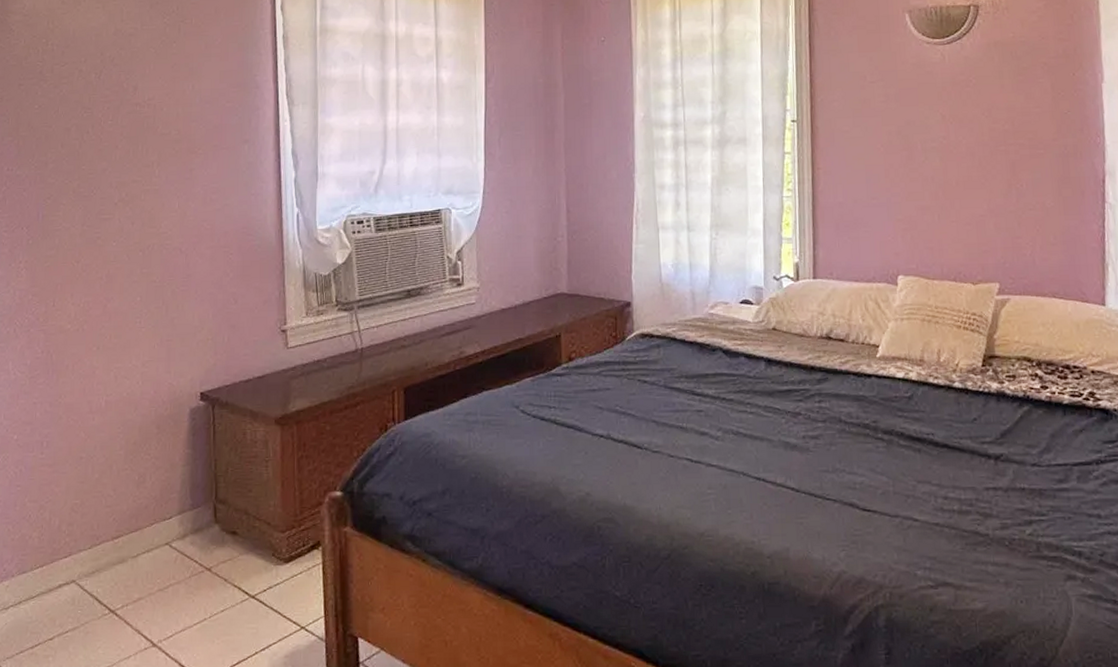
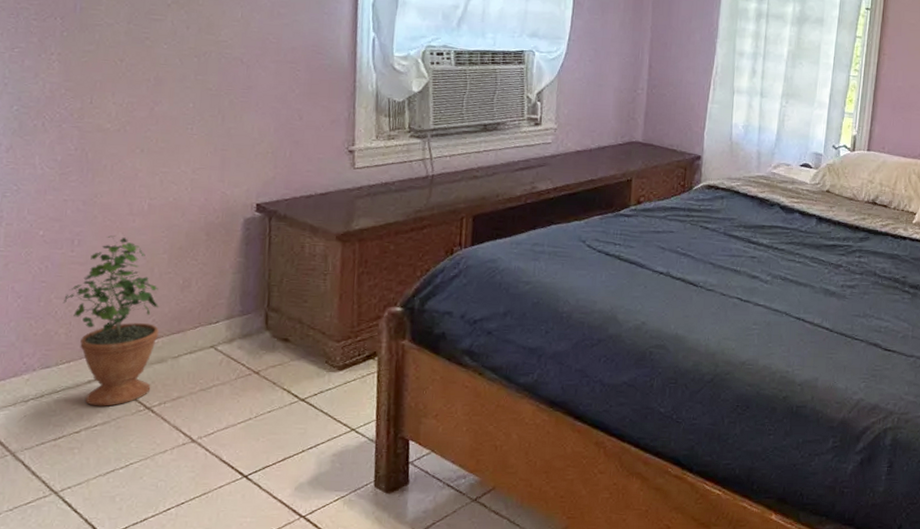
potted plant: none [35,435,119,611] -> present [62,235,159,406]

